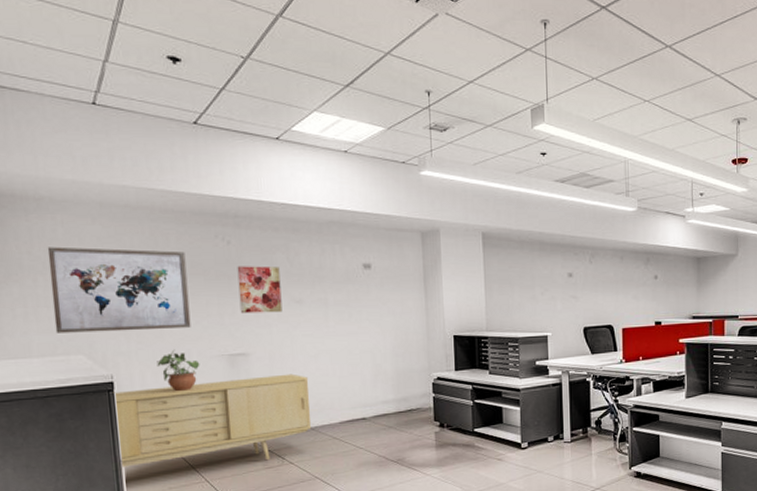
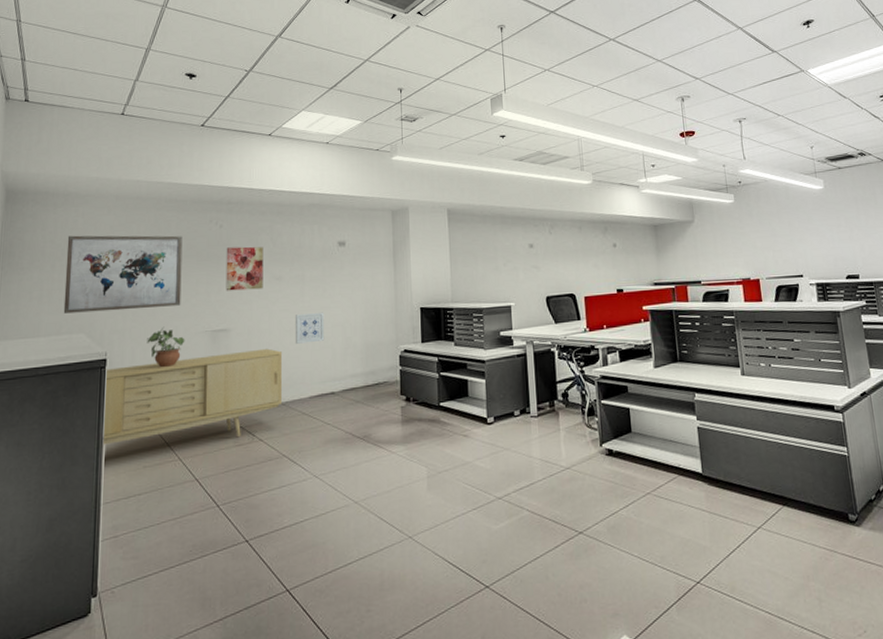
wall art: none [319,338,353,370] -> present [295,312,325,344]

